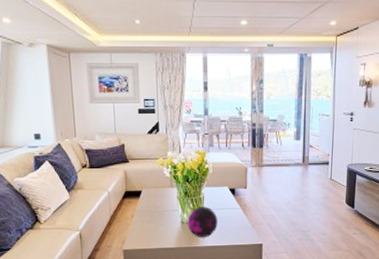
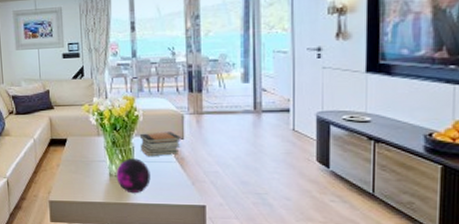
book stack: none [209,182,244,204] -> present [139,131,181,156]

